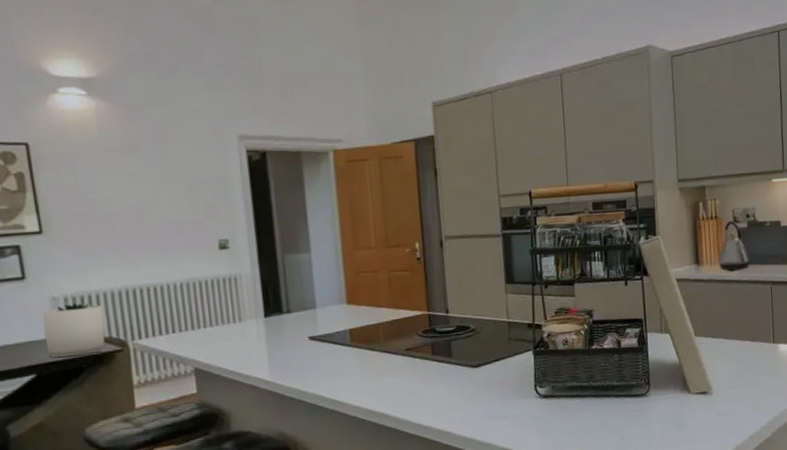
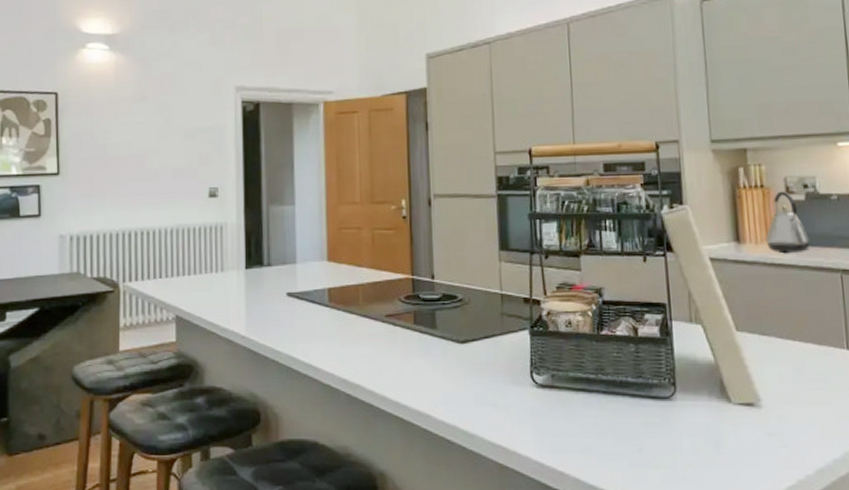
planter: present [41,303,105,358] -> none [50,242,101,294]

